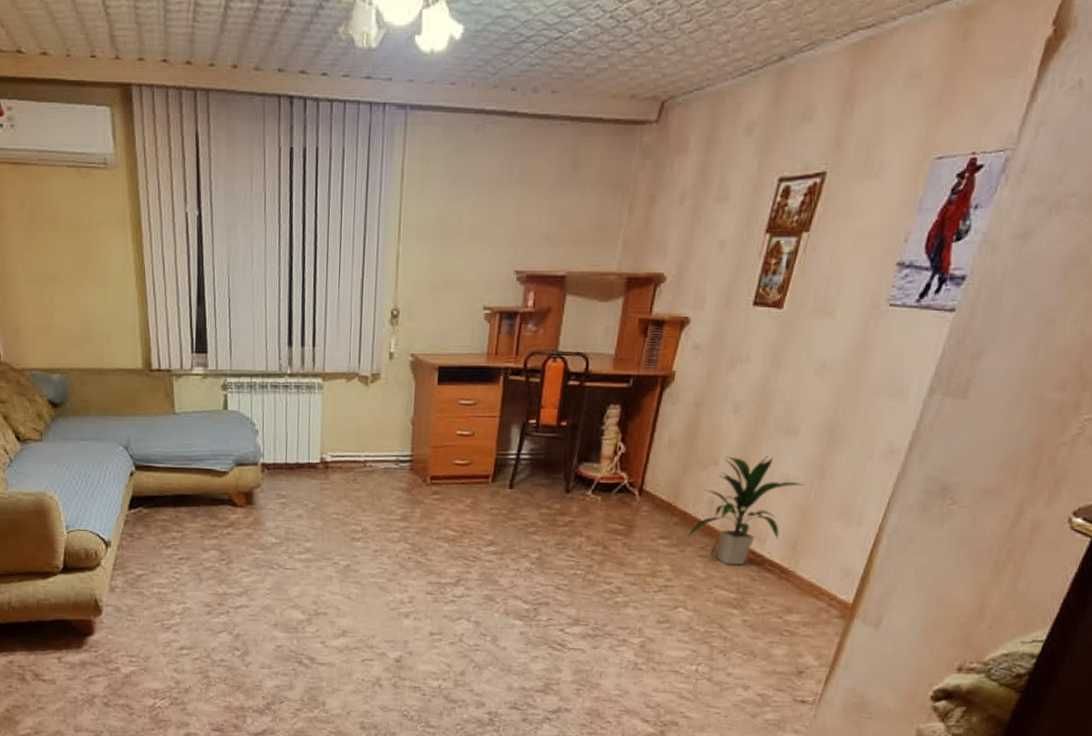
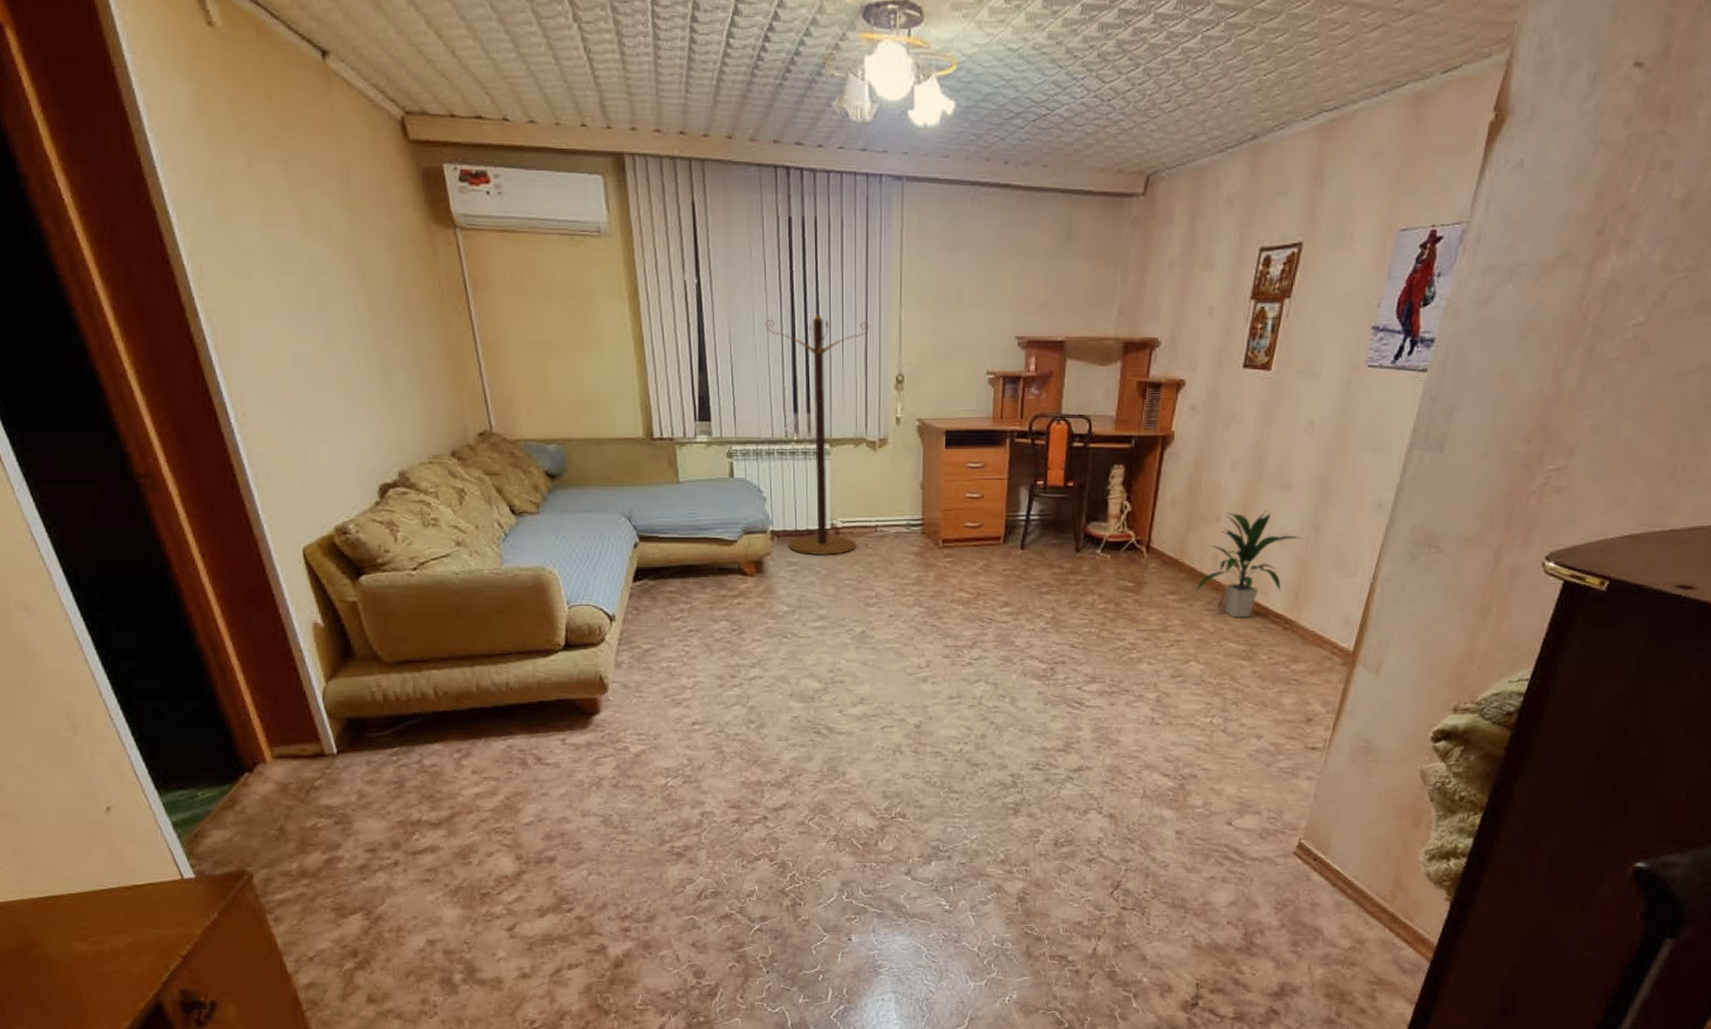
coat rack: none [263,247,367,490] -> present [765,314,870,556]

